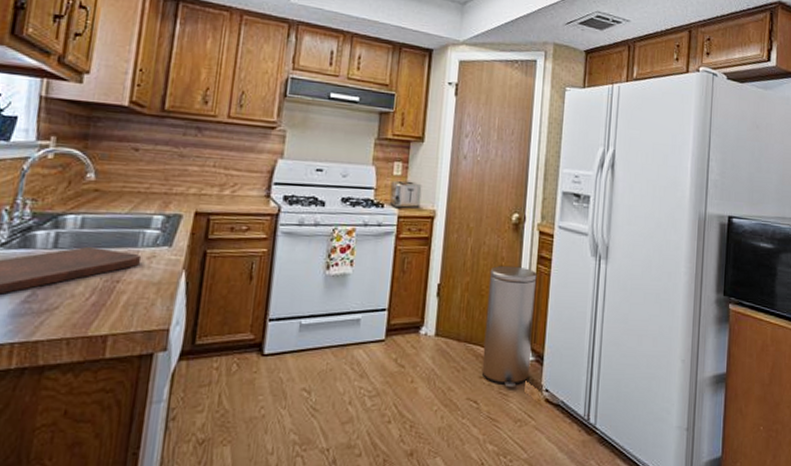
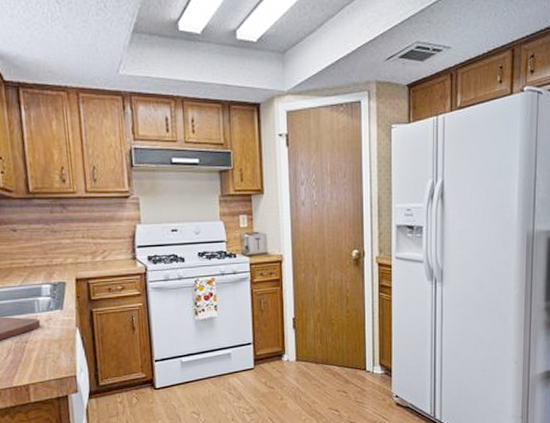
pedal bin: present [481,265,537,388] -> none [337,296,381,397]

